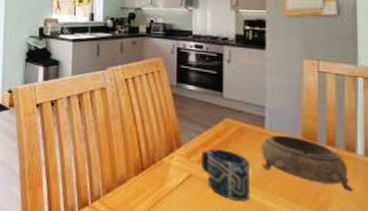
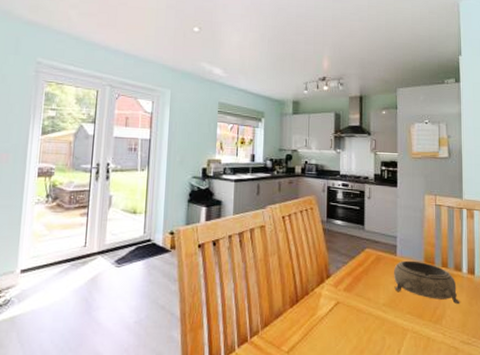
cup: present [201,148,249,201] -> none [347,276,385,321]

